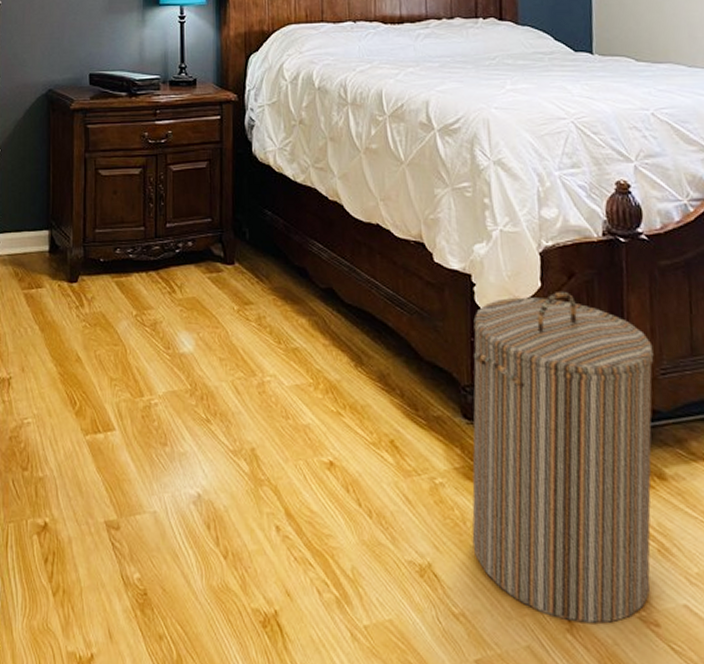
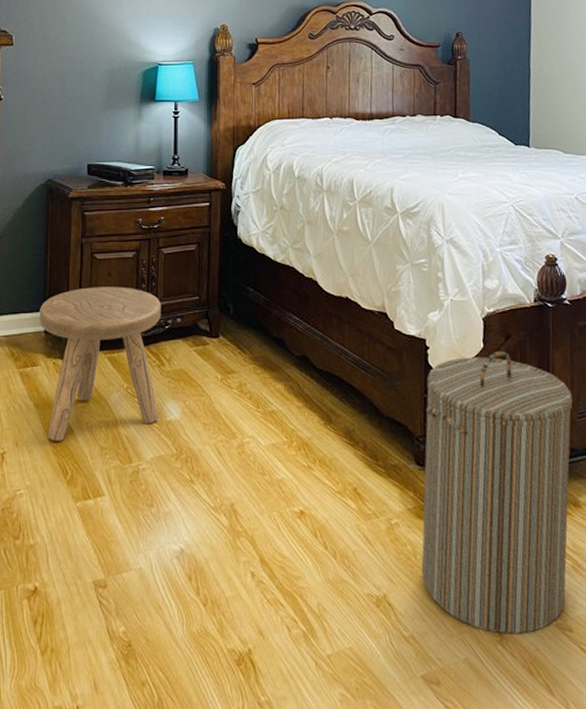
stool: none [43,205,171,369] -> present [40,287,161,441]

